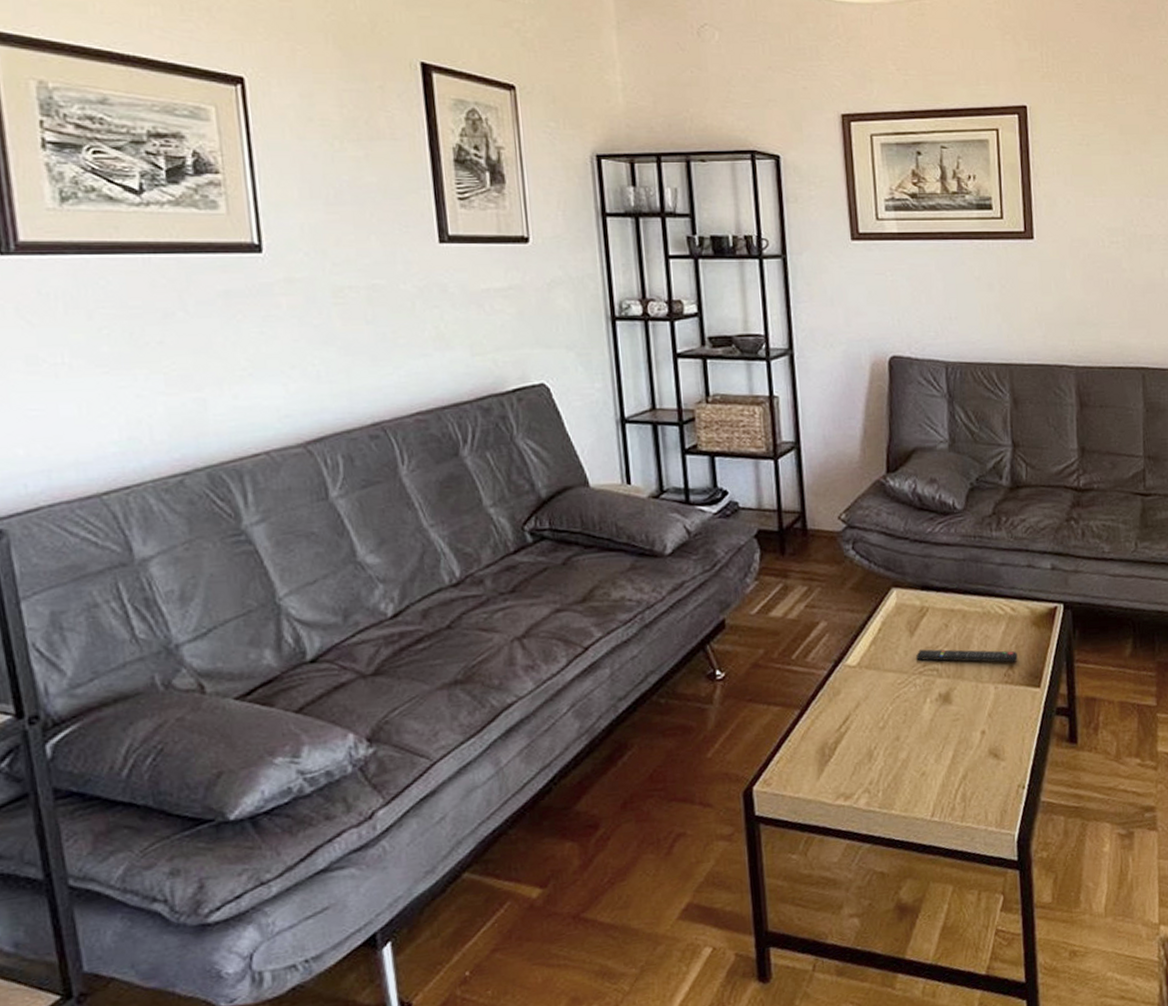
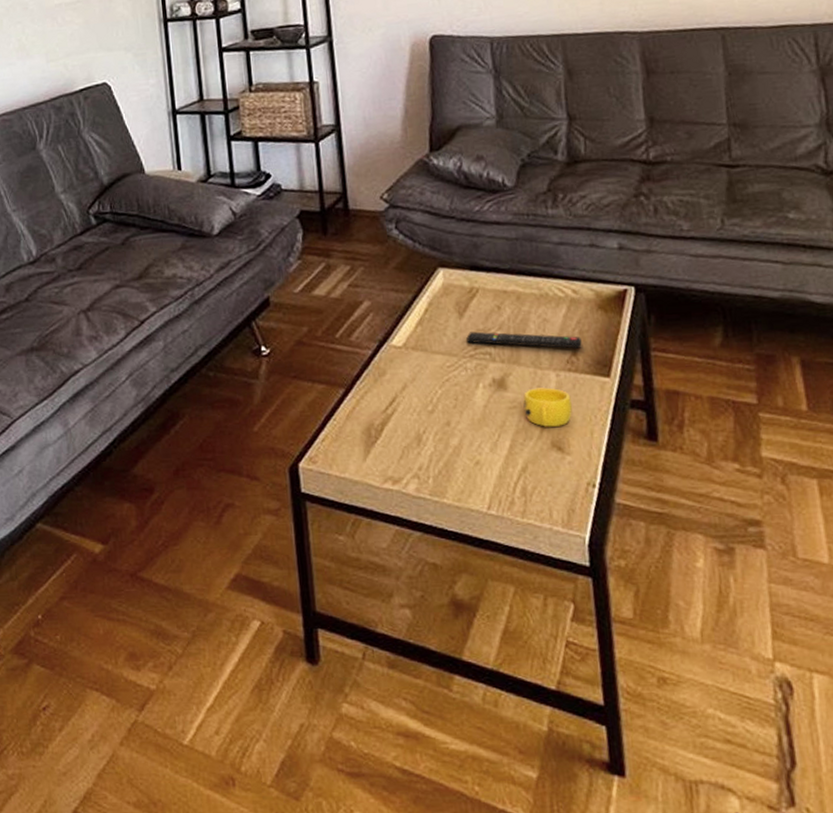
cup: none [965,699,1007,737] -> present [523,387,572,427]

